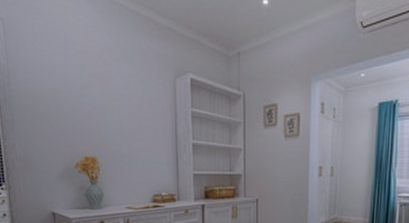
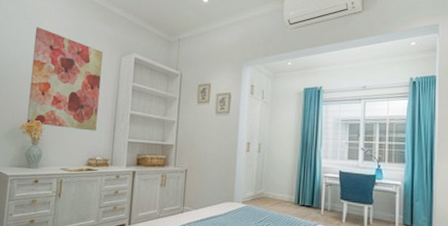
wall art: none [72,47,158,165] -> present [26,27,103,131]

